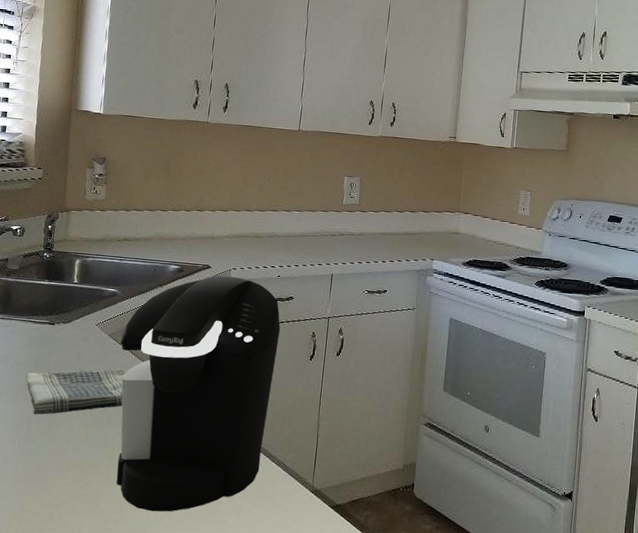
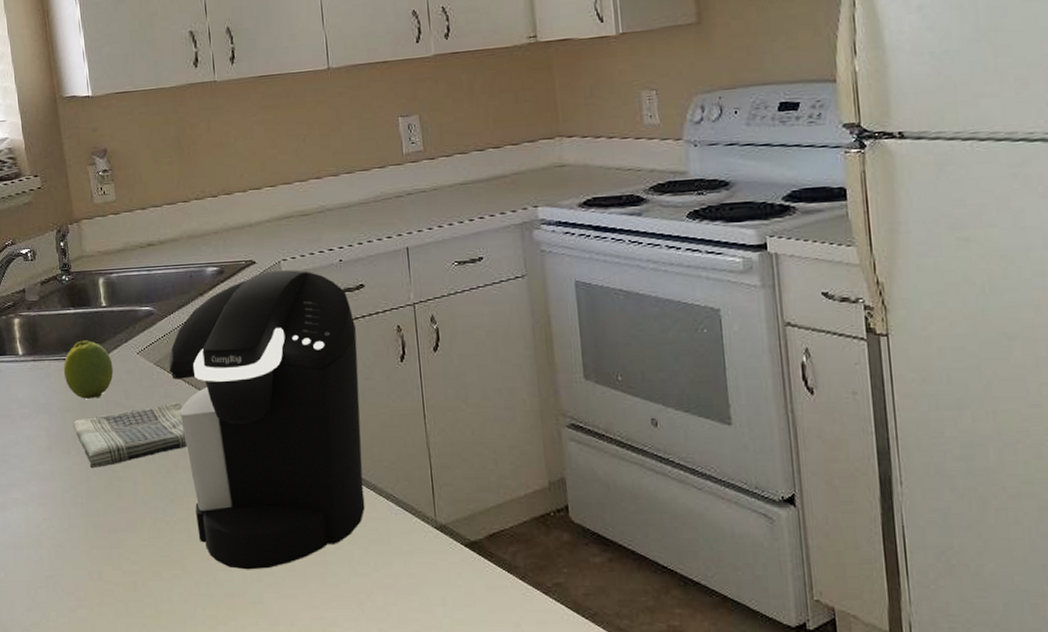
fruit: none [27,308,73,357] -> present [63,340,114,399]

